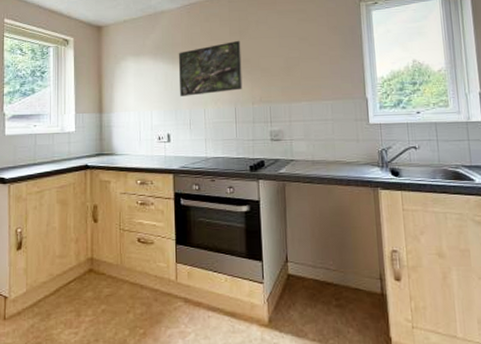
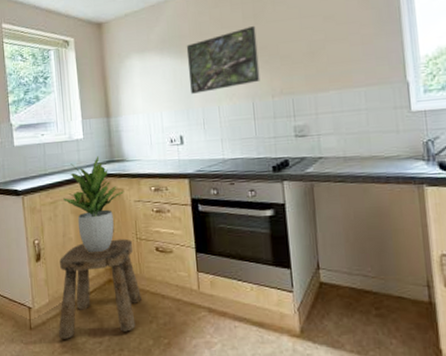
stool: none [33,229,120,330] -> present [58,238,141,339]
potted plant: none [50,149,112,243] -> present [63,156,125,253]

